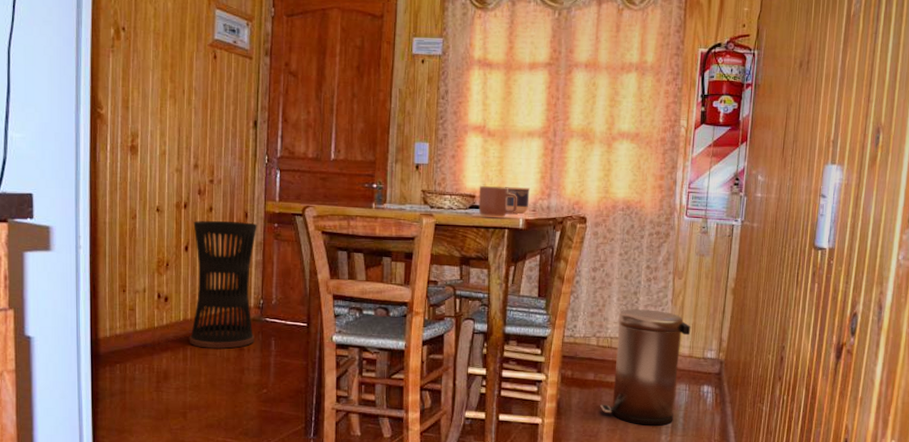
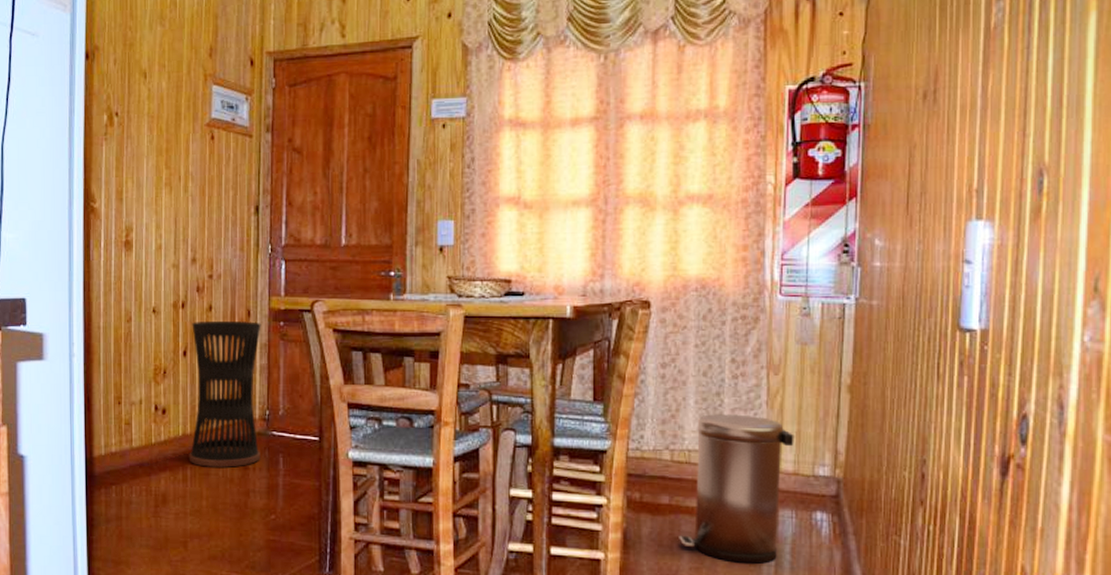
mug: present [478,186,518,219] -> none [515,268,564,307]
cup: present [505,187,530,215] -> none [547,268,578,301]

